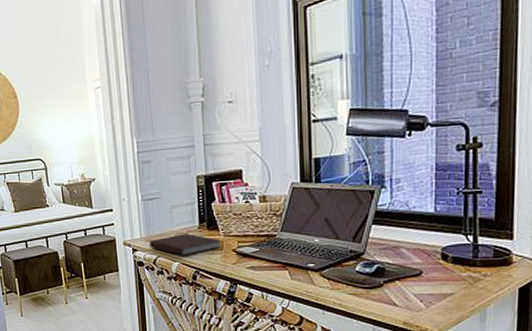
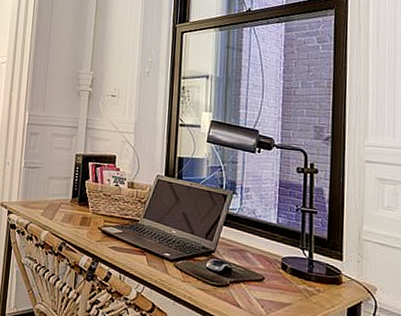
notebook: present [150,234,222,256] -> none [24,204,90,226]

